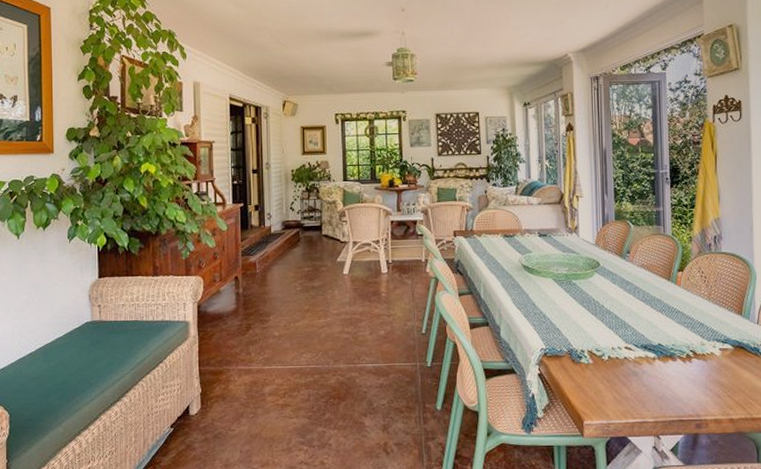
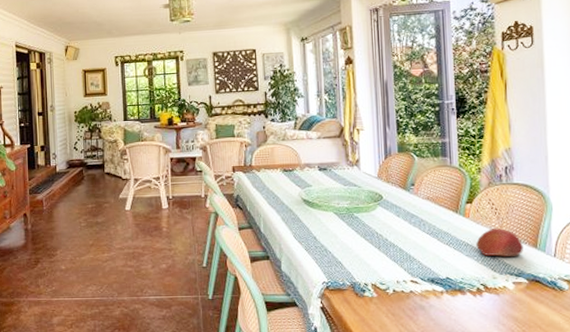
apple: none [686,295,730,324] -> present [476,227,523,257]

